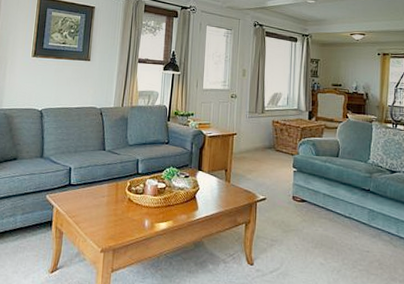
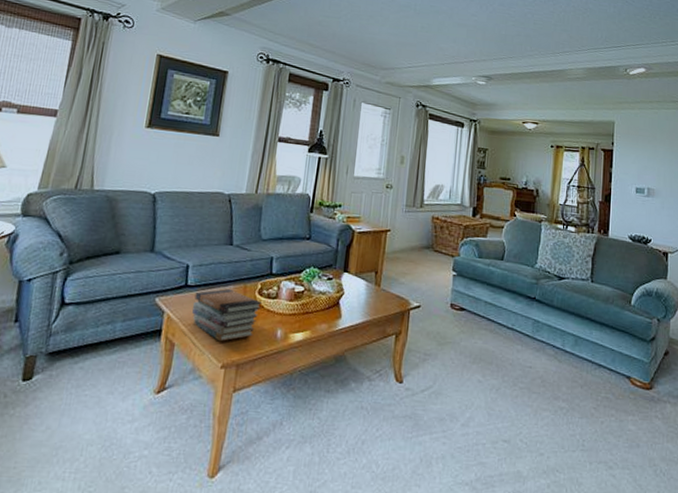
book stack: none [76,186,132,230] -> present [192,288,263,342]

